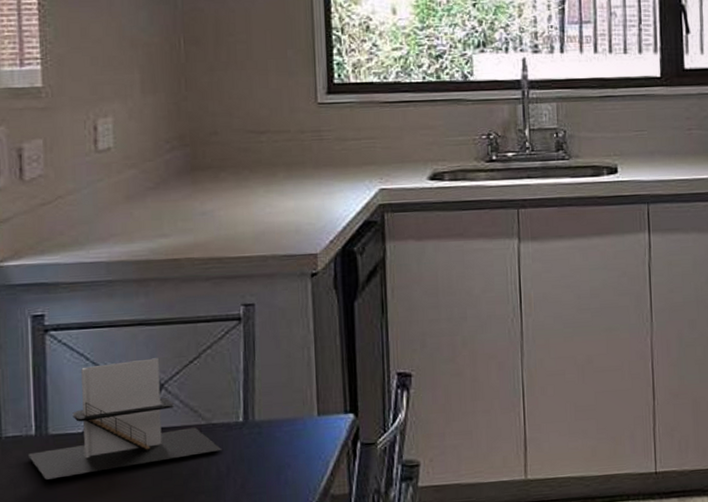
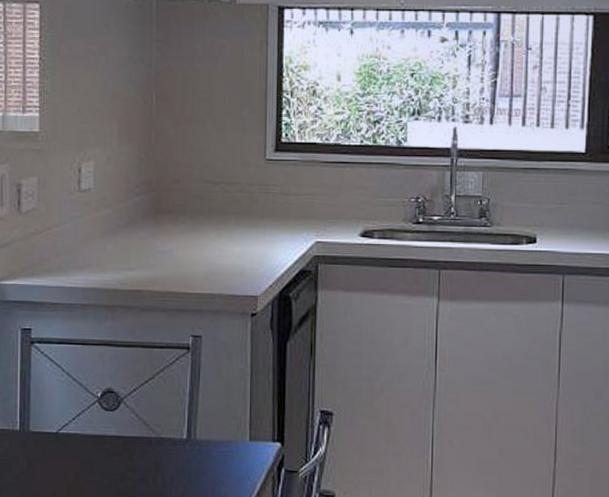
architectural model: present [27,358,222,480] -> none [12,375,168,469]

